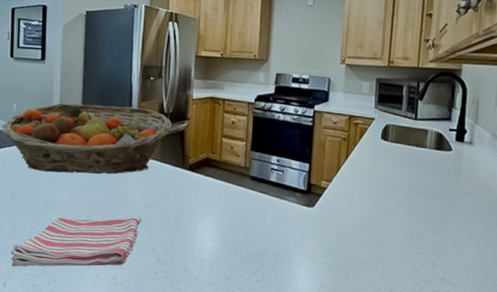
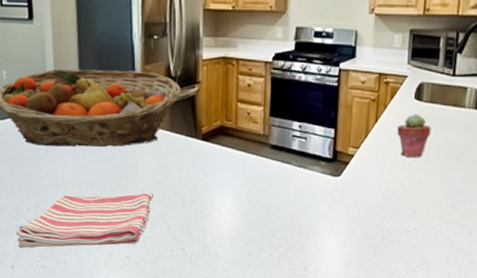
potted succulent: none [365,152,397,191] -> present [396,113,431,157]

